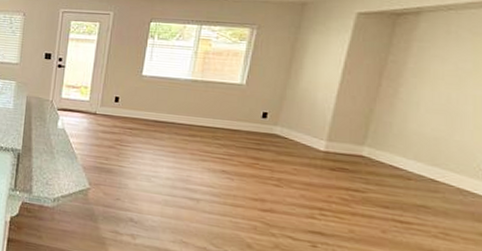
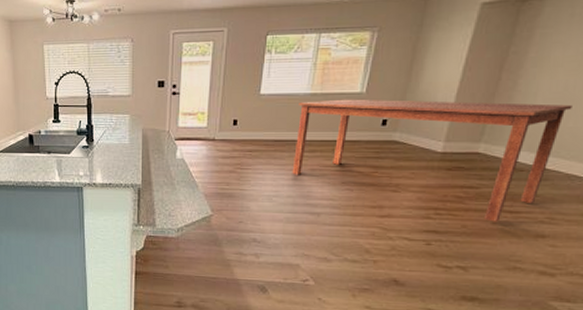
dining table: none [171,87,457,231] -> present [292,99,573,222]

